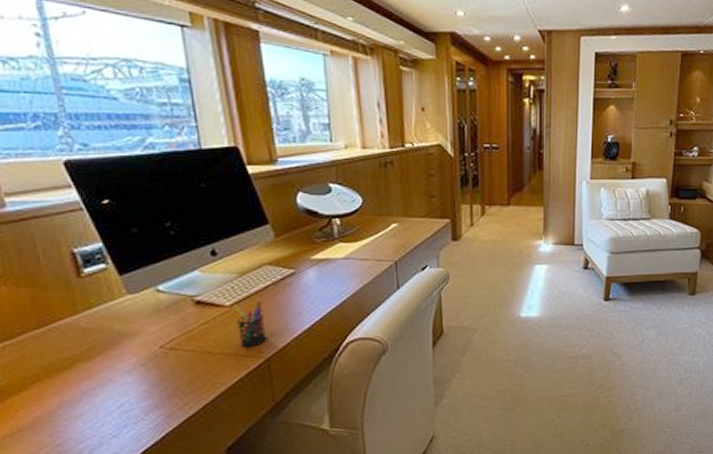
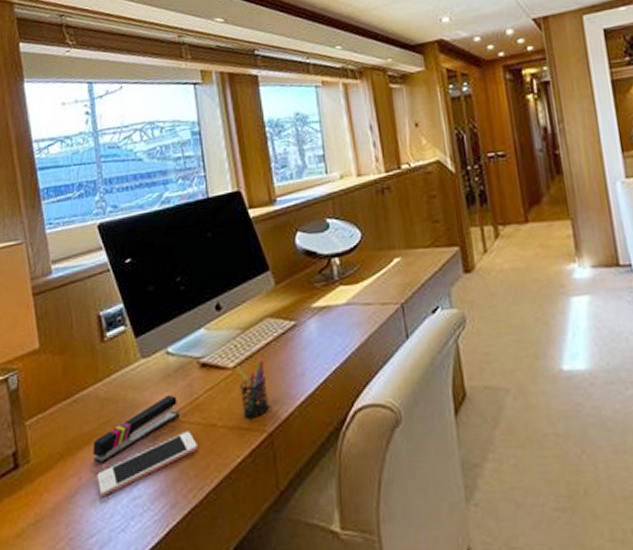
stapler: none [75,326,173,384] -> present [92,394,179,464]
cell phone: none [82,356,193,412] -> present [97,430,197,498]

